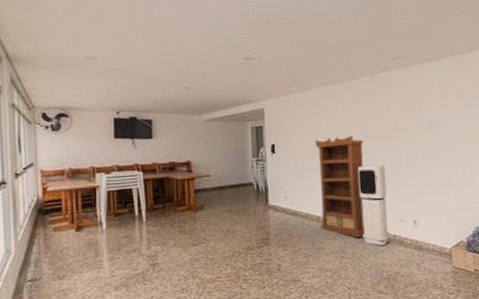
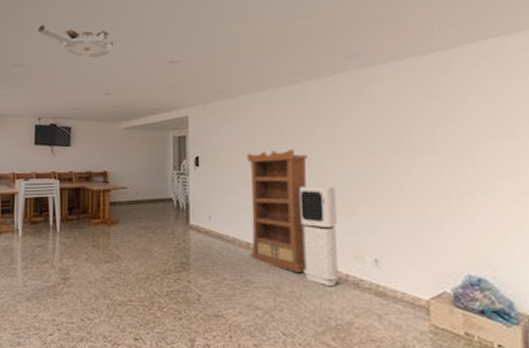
architectural model: none [110,16,191,52] -> present [38,24,114,58]

